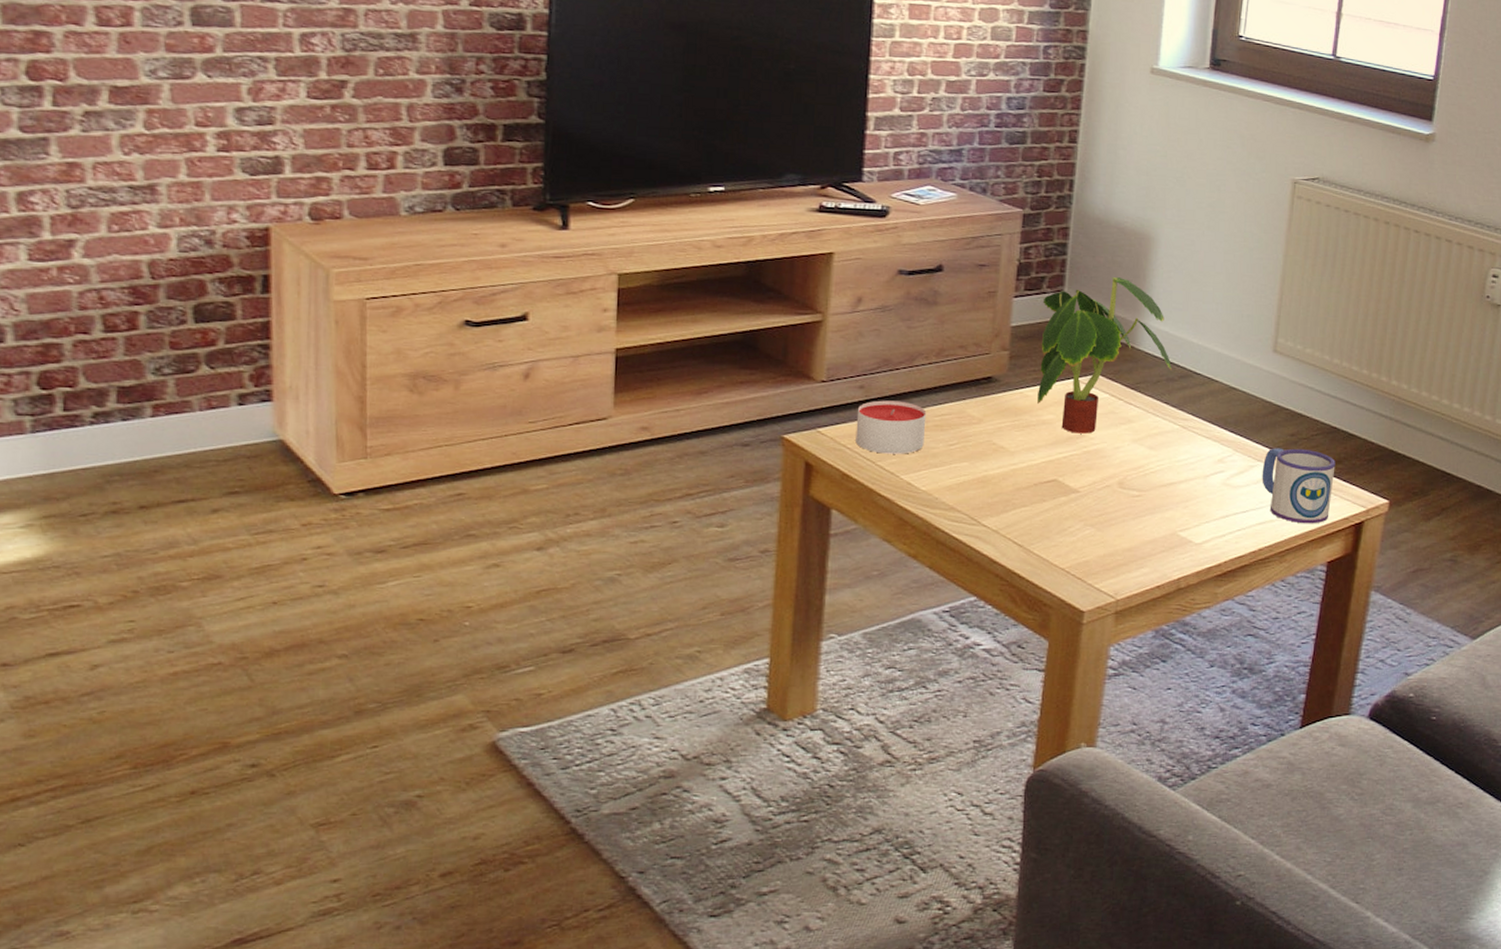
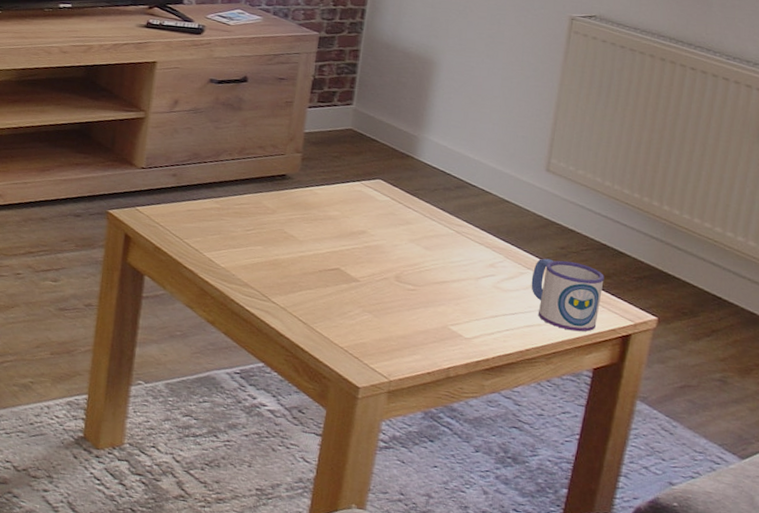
candle: present [855,400,927,454] -> none [167,187,228,235]
plant: present [1037,276,1172,434] -> none [325,95,449,231]

